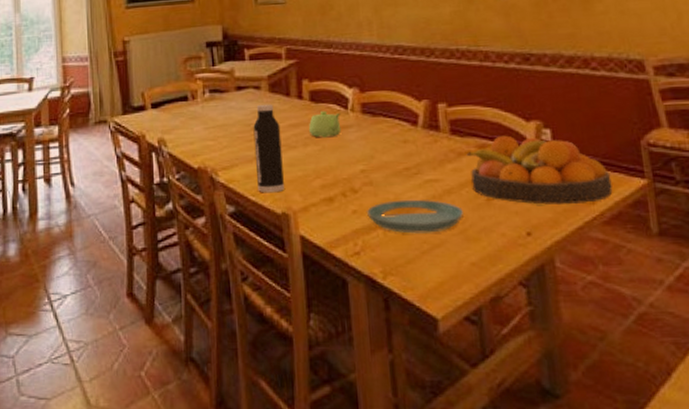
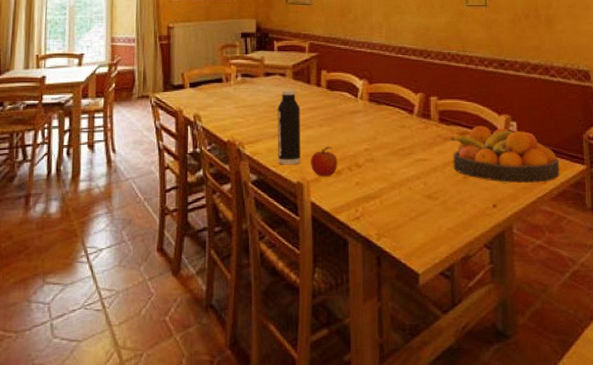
fruit: none [296,169,329,206] -> present [311,146,338,177]
teapot: present [309,110,341,138] -> none [325,97,351,120]
saucer: present [367,199,463,234] -> none [368,174,445,203]

